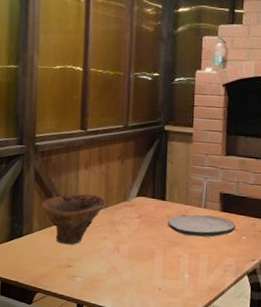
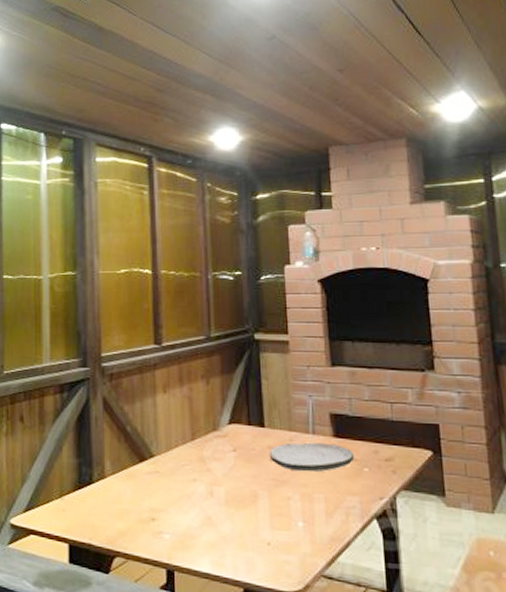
bowl: present [41,193,107,245] -> none [114,424,193,492]

